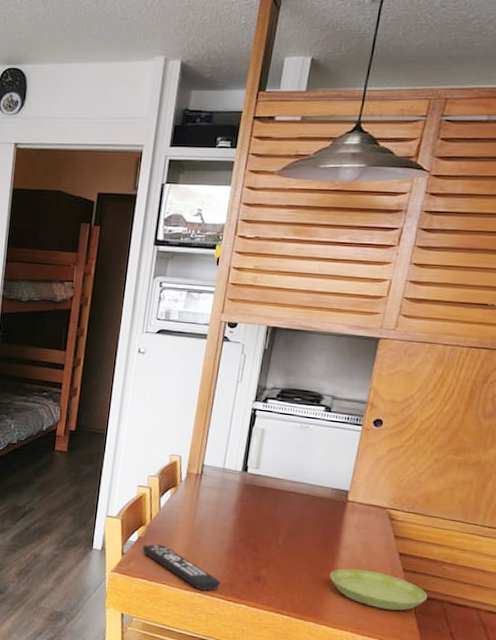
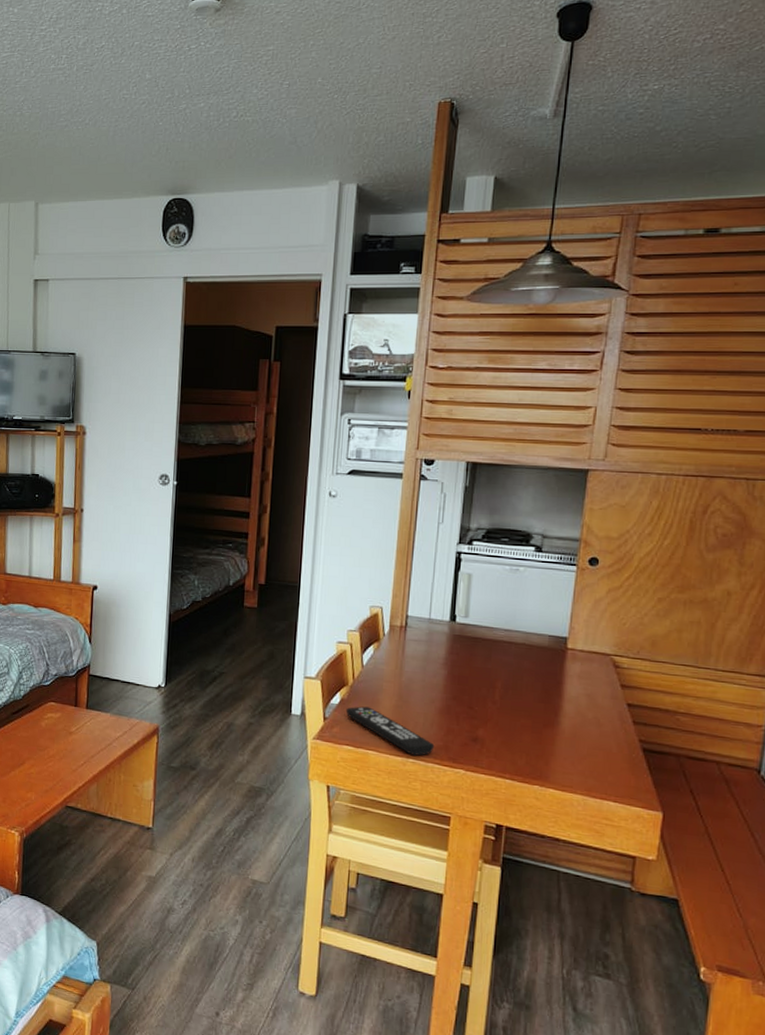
saucer: present [330,568,427,611] -> none [554,723,661,768]

